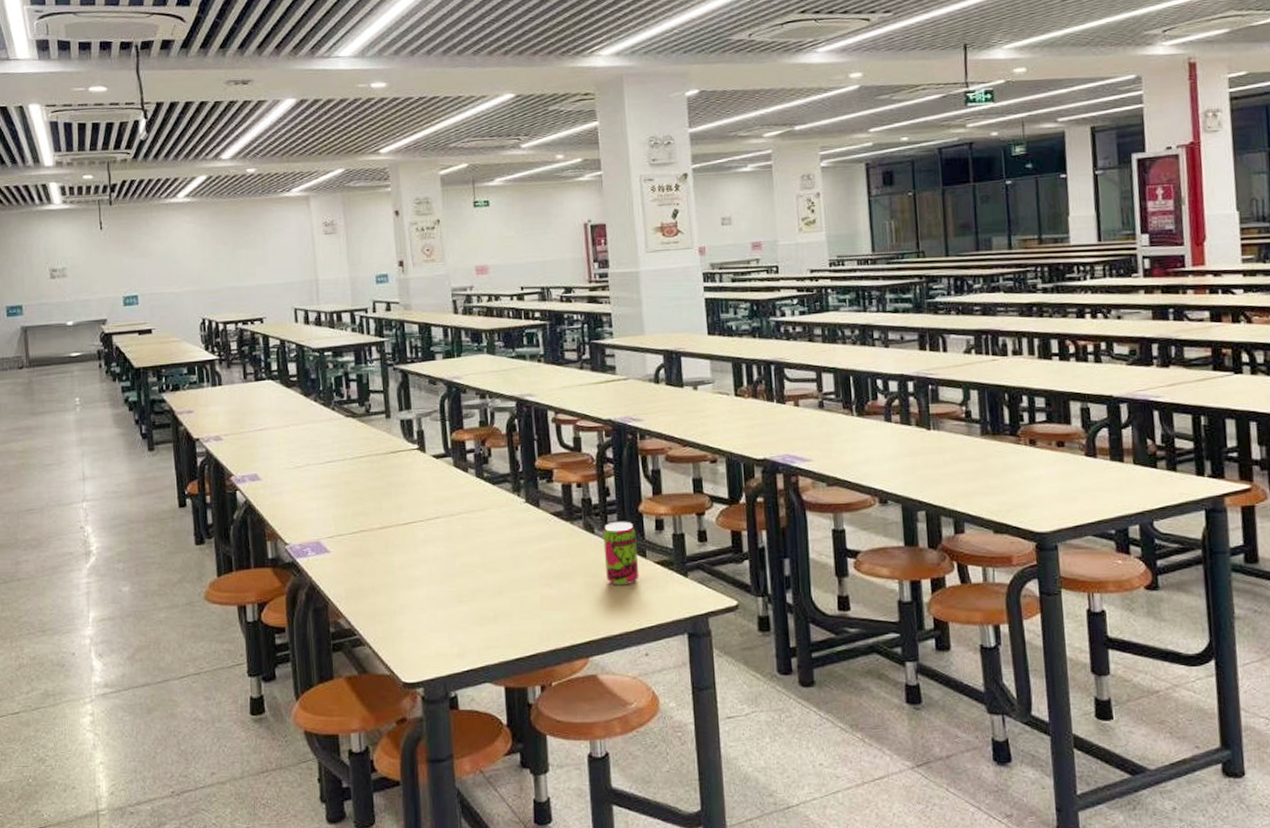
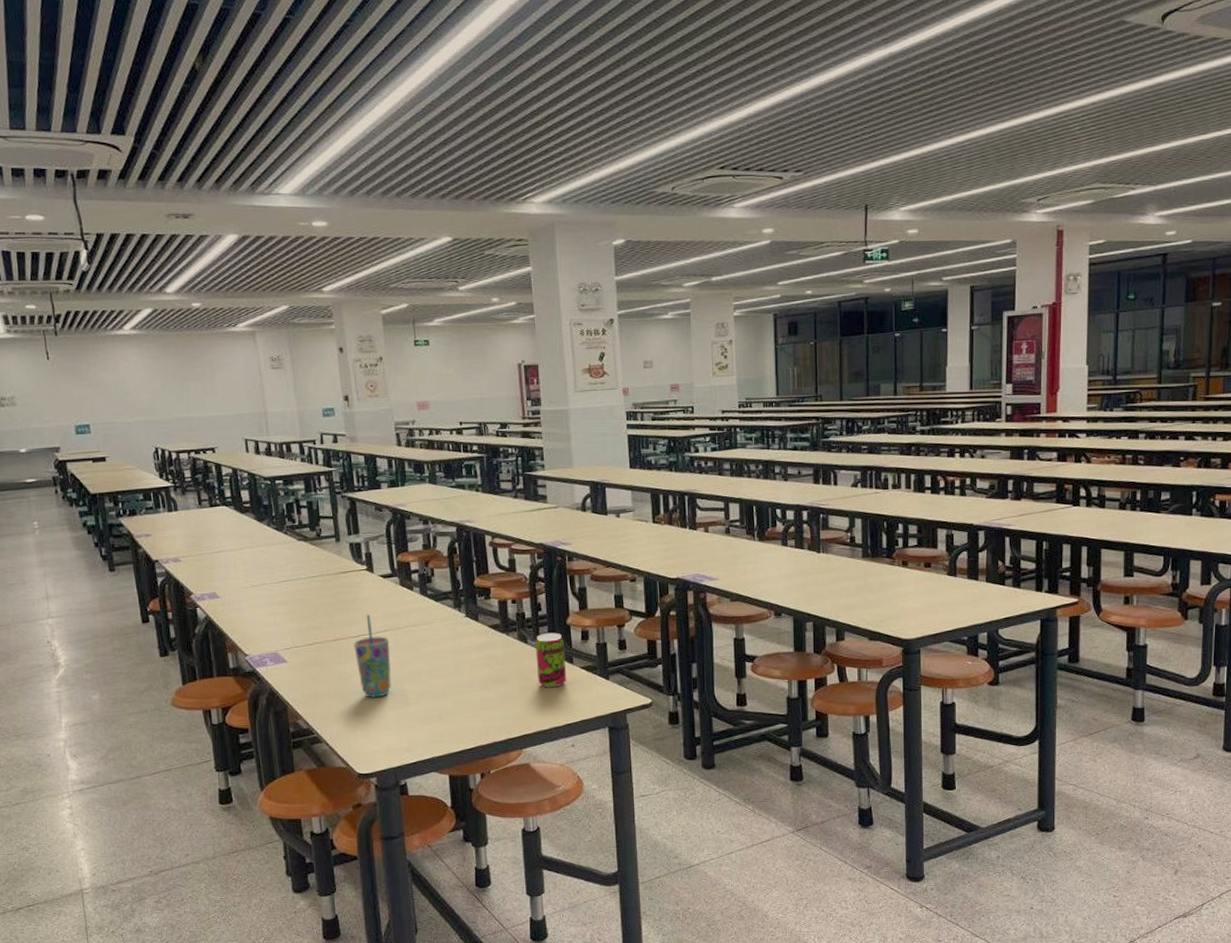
cup: none [402,498,443,595] -> present [354,613,392,698]

